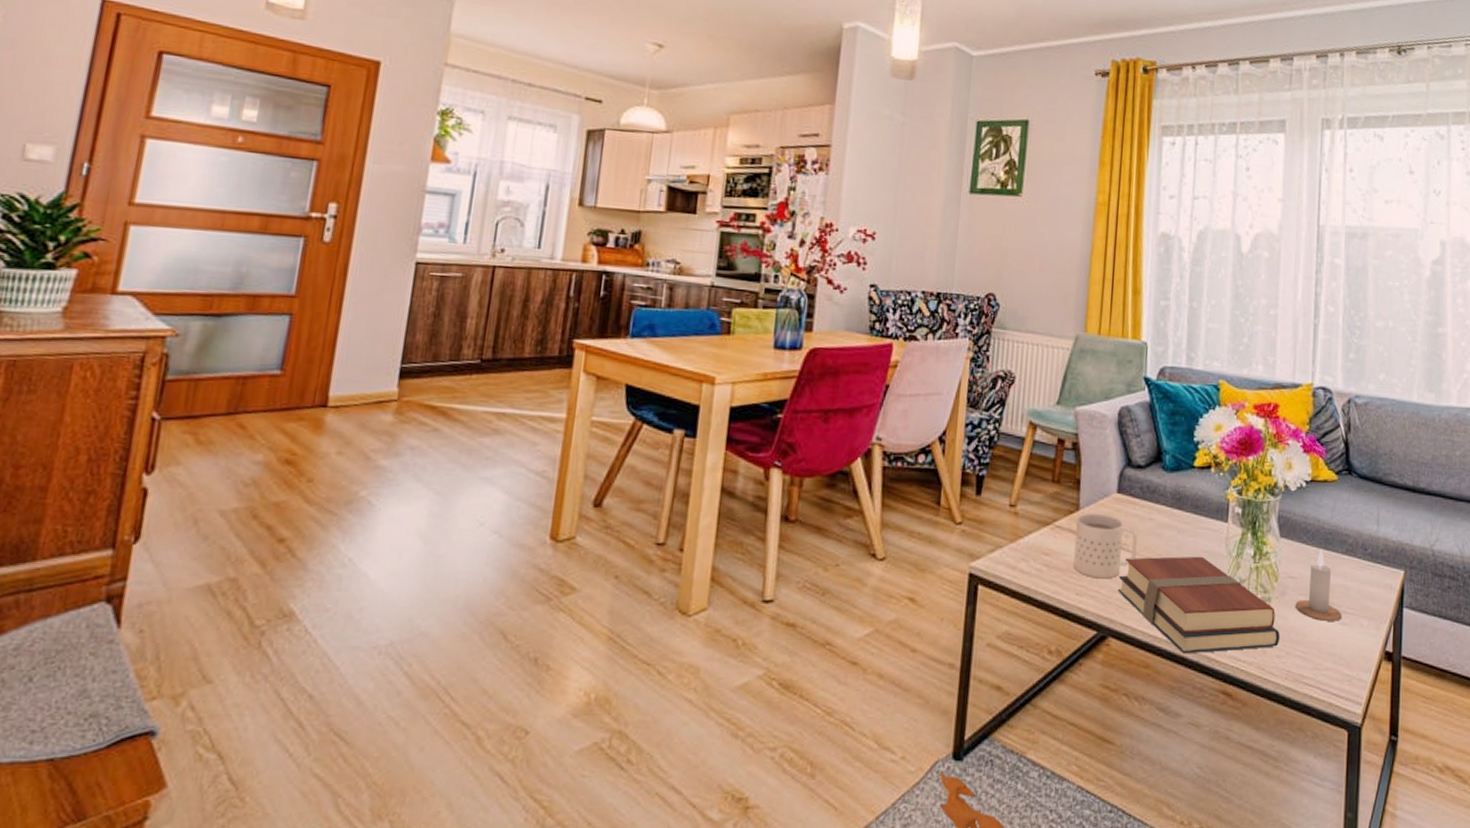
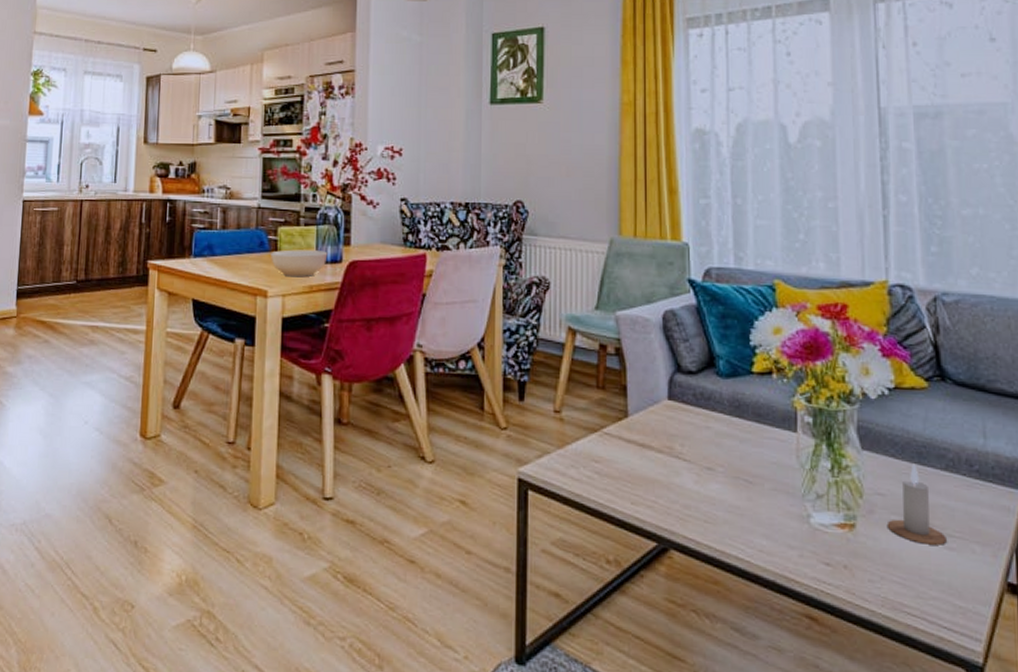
bowl: none [721,333,787,364] -> present [270,249,328,277]
mug: present [1073,512,1138,579] -> none [626,420,695,489]
books: present [1117,556,1281,654] -> none [676,467,872,572]

